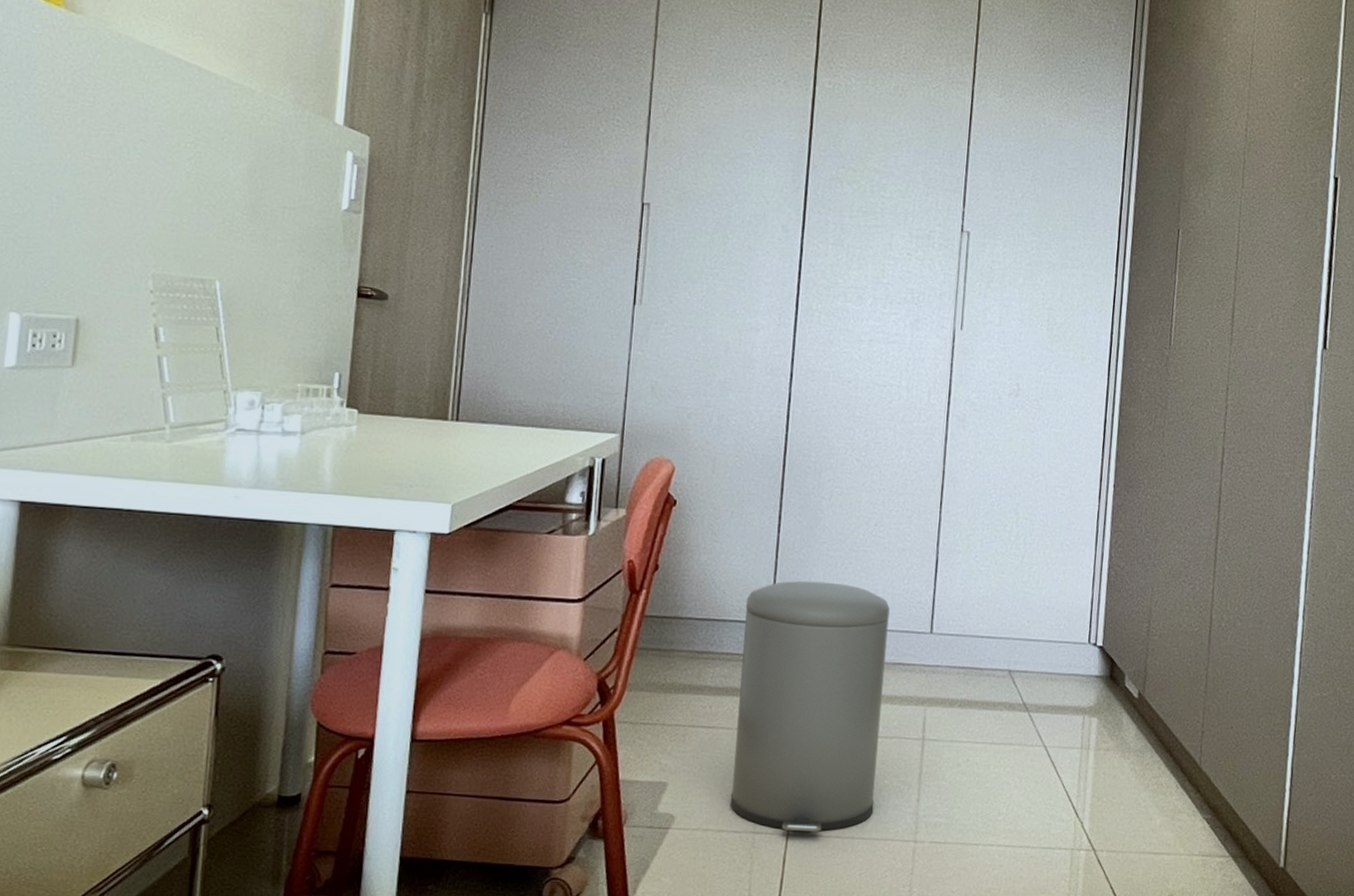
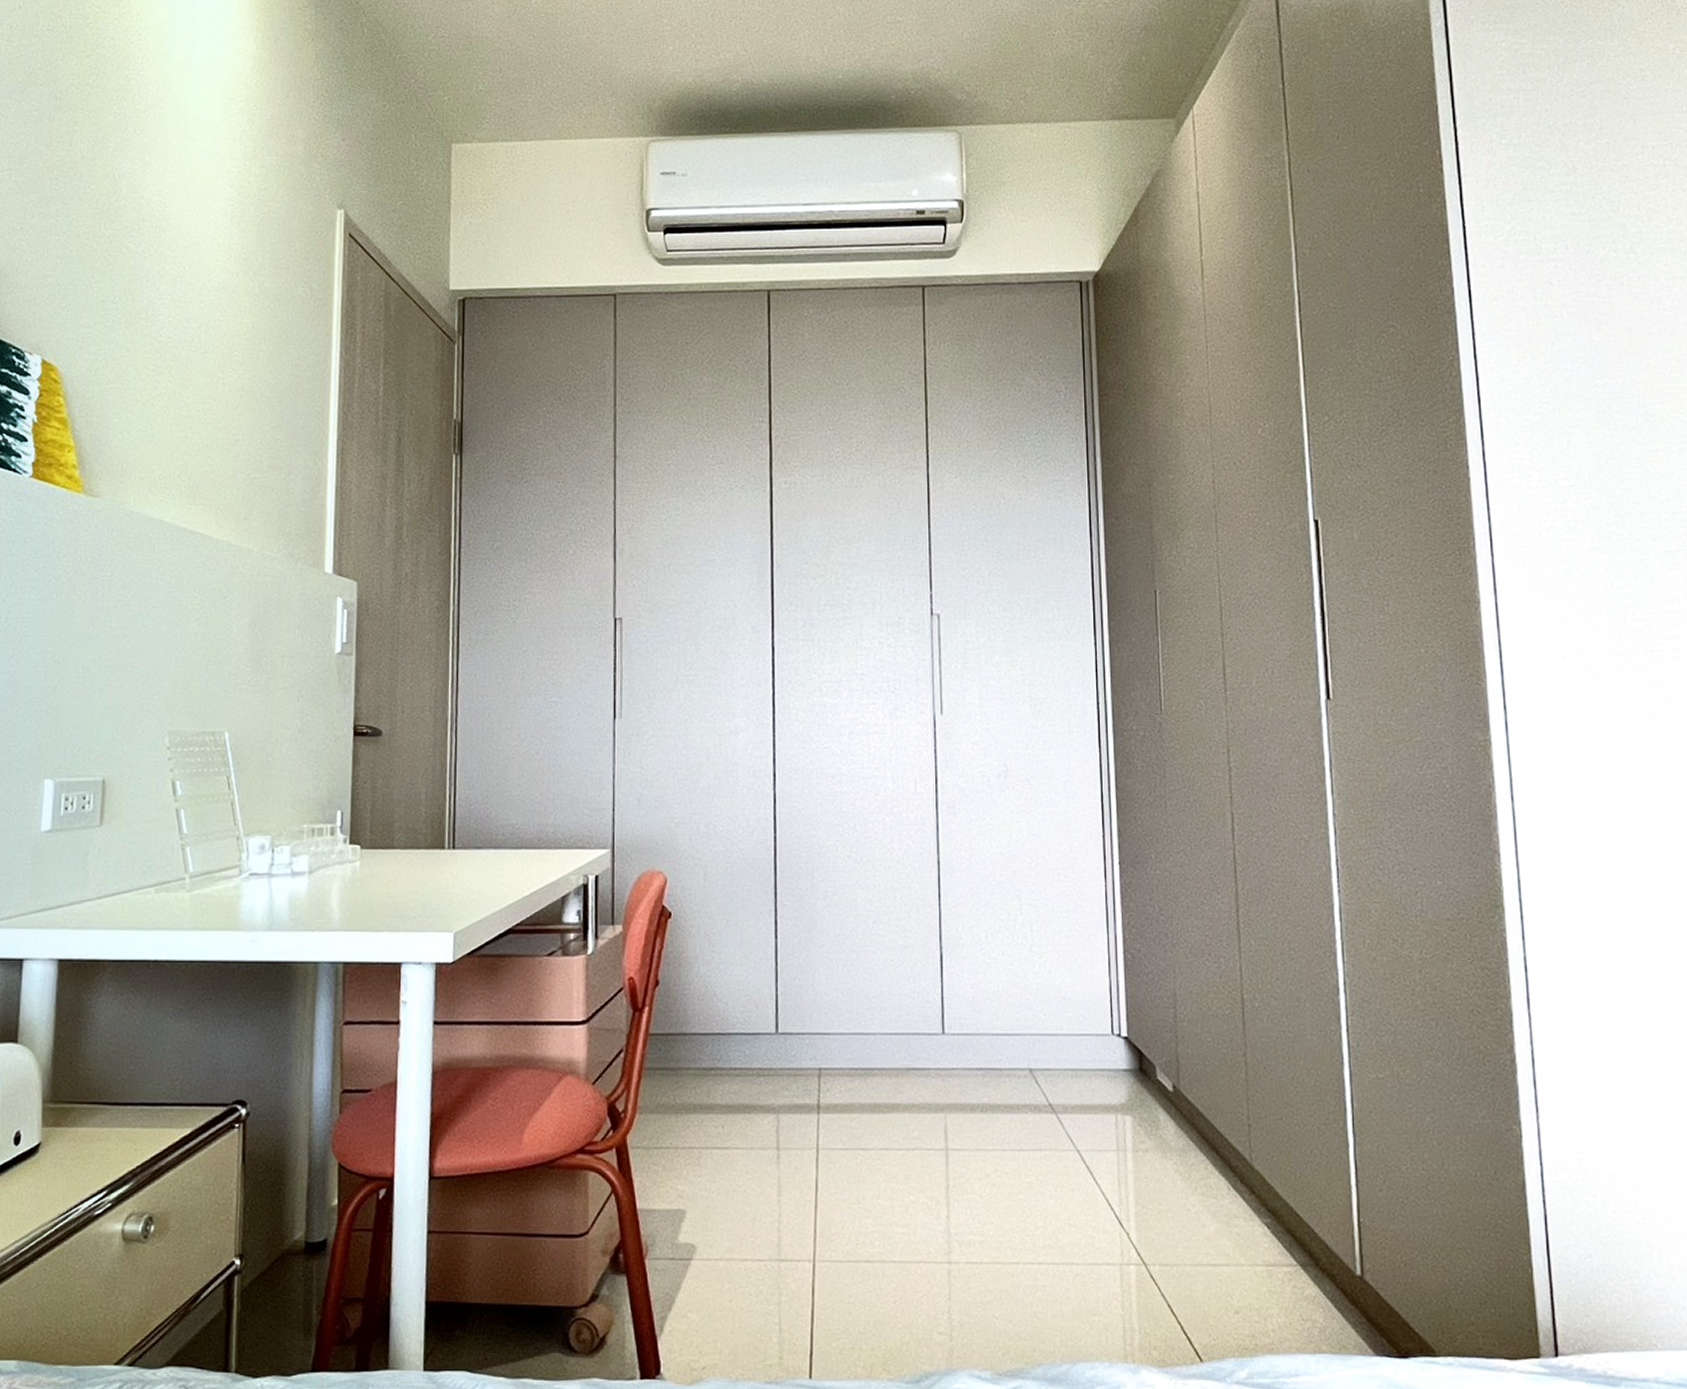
pedal bin: present [730,581,890,832] -> none [749,986,902,1256]

